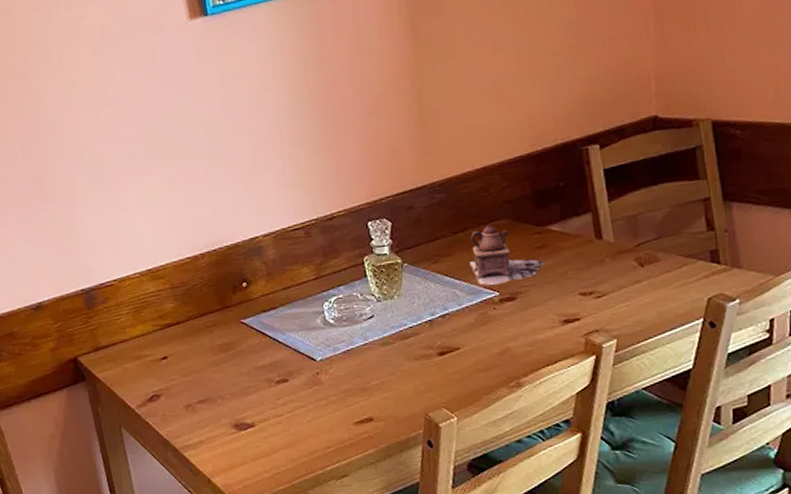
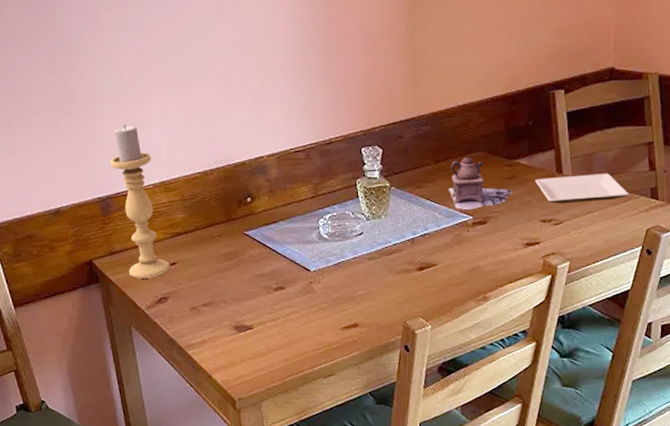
candle holder: none [92,210,162,376] -> present [110,124,170,279]
plate: none [570,236,685,274] -> present [535,173,630,204]

